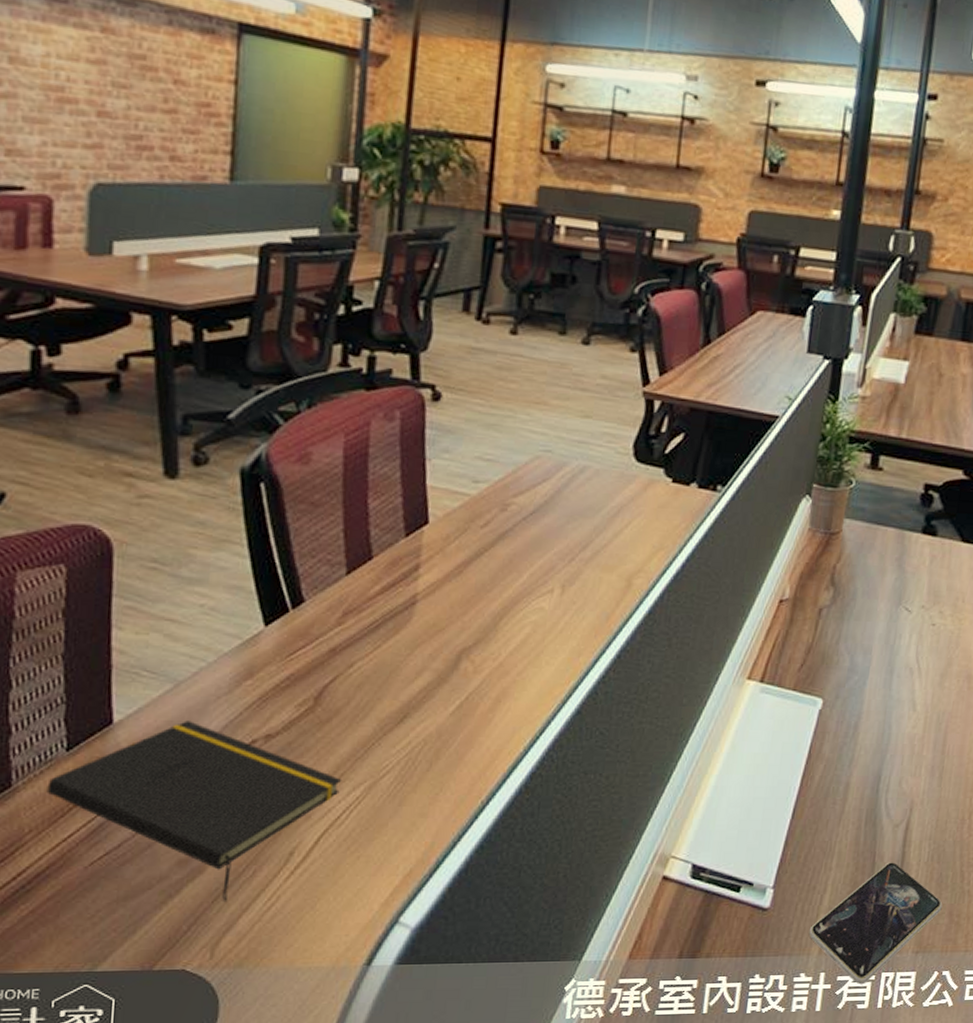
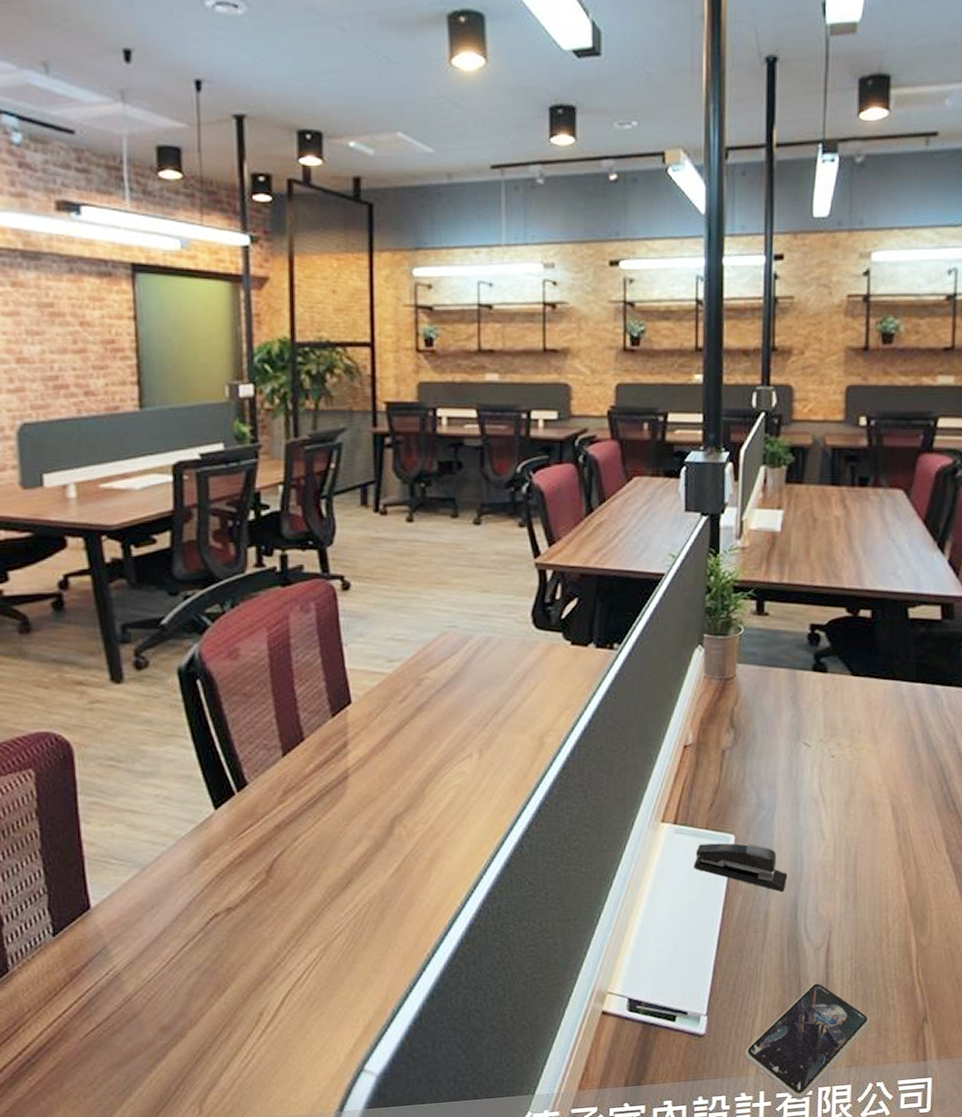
notepad: present [46,721,342,903] -> none [39,900,299,1063]
stapler: none [777,706,874,764] -> present [694,843,788,893]

